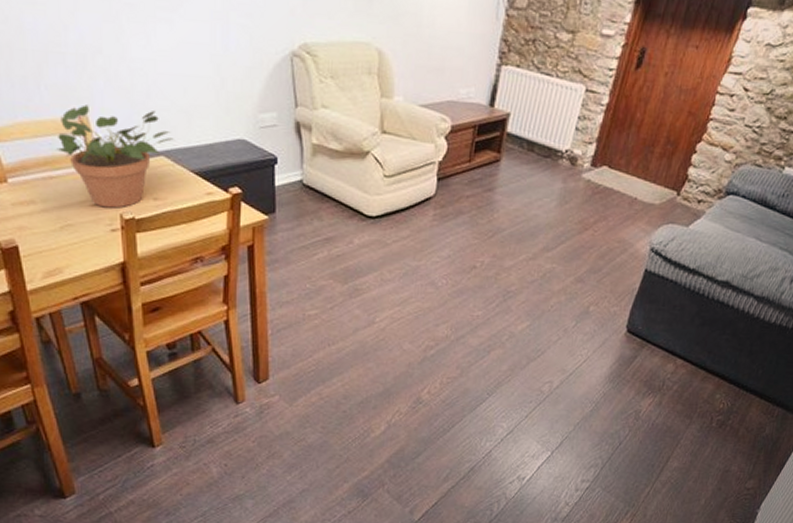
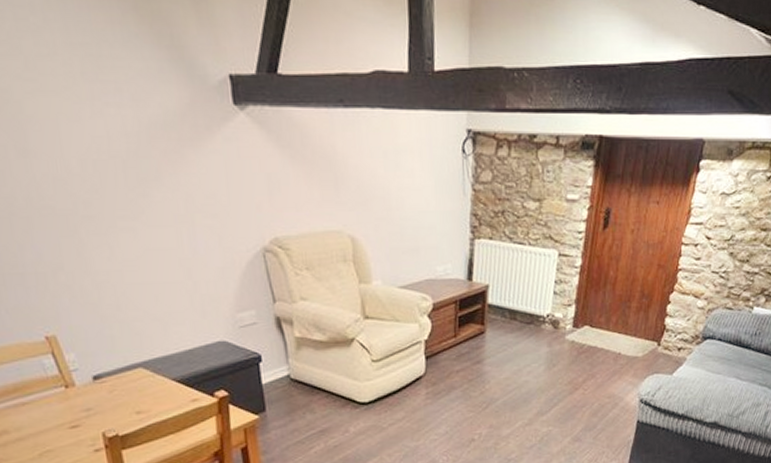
potted plant: present [57,104,174,208] -> none [25,323,151,429]

